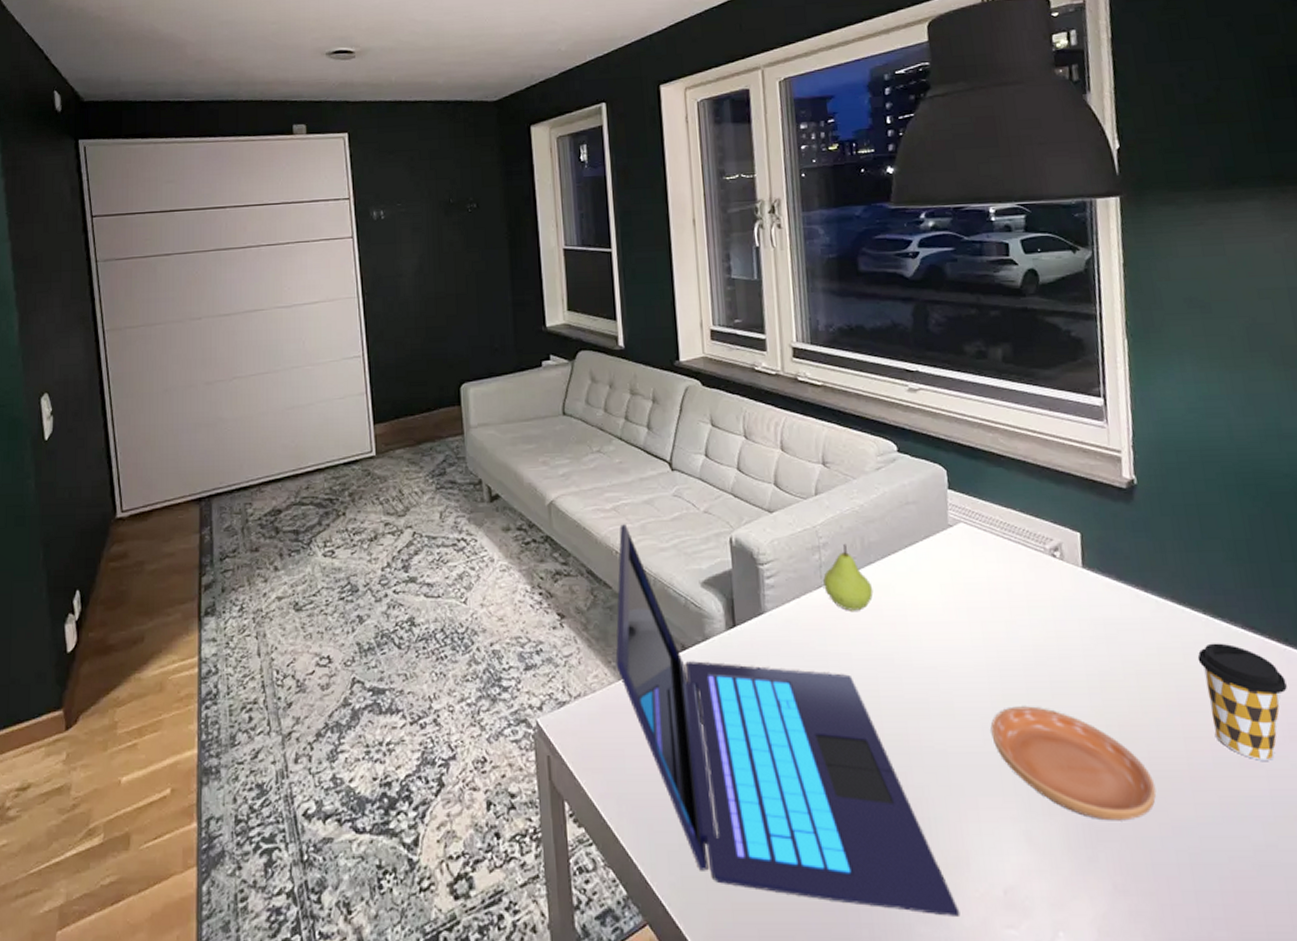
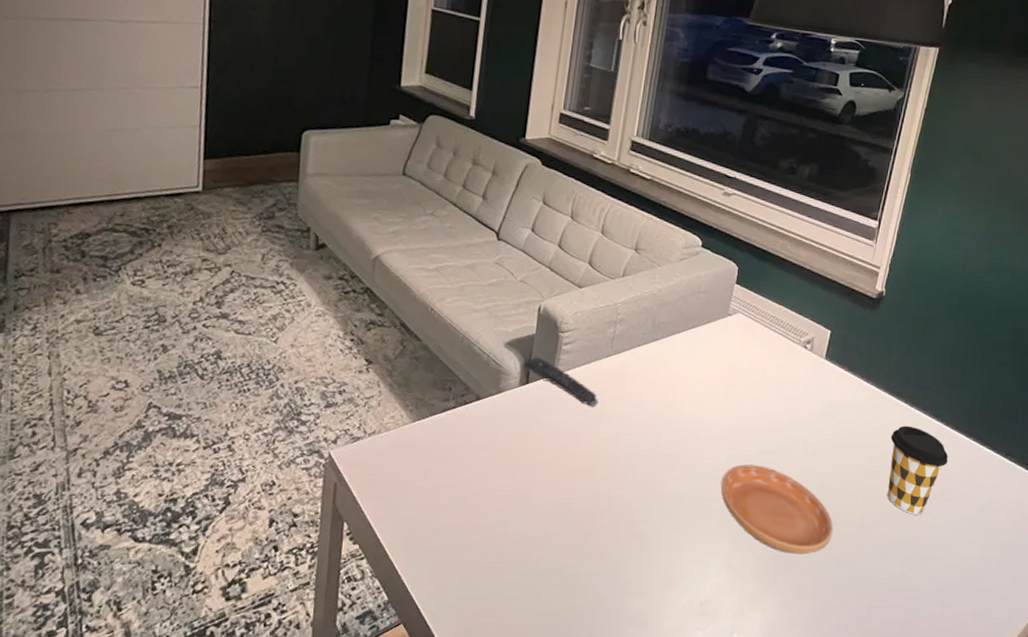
laptop: present [615,524,961,916] -> none [413,284,663,621]
remote control: none [726,594,820,649] -> present [524,356,598,407]
fruit: present [823,543,874,611] -> none [612,321,654,379]

